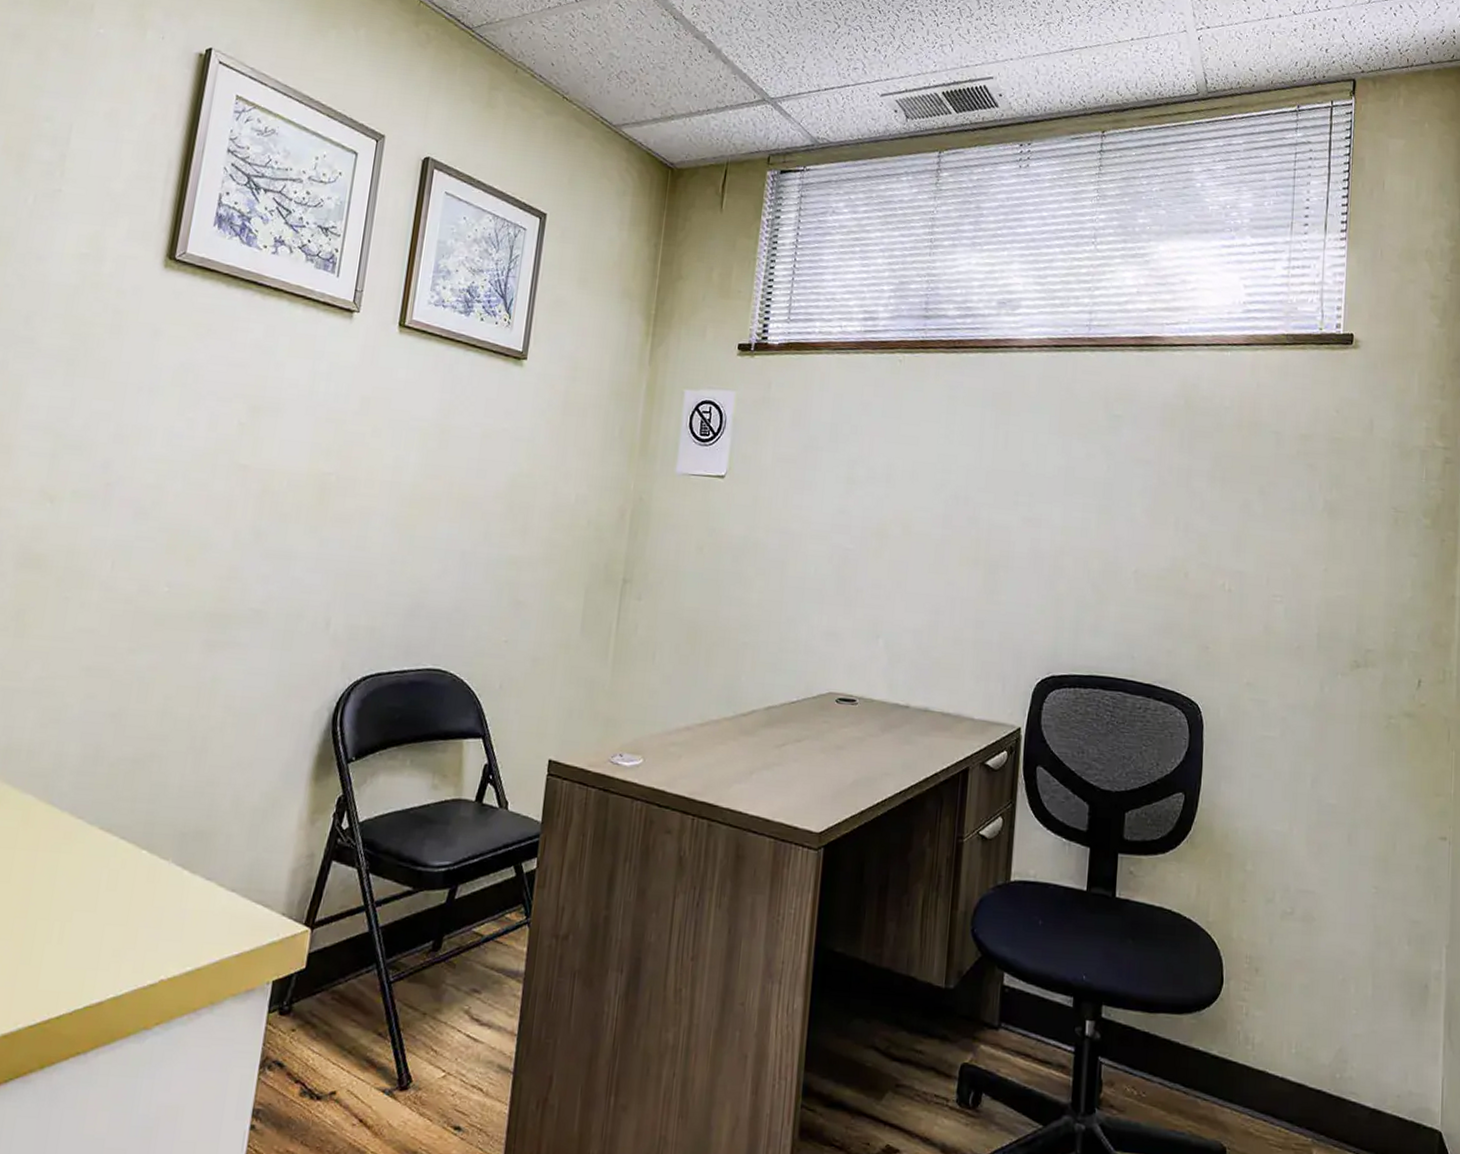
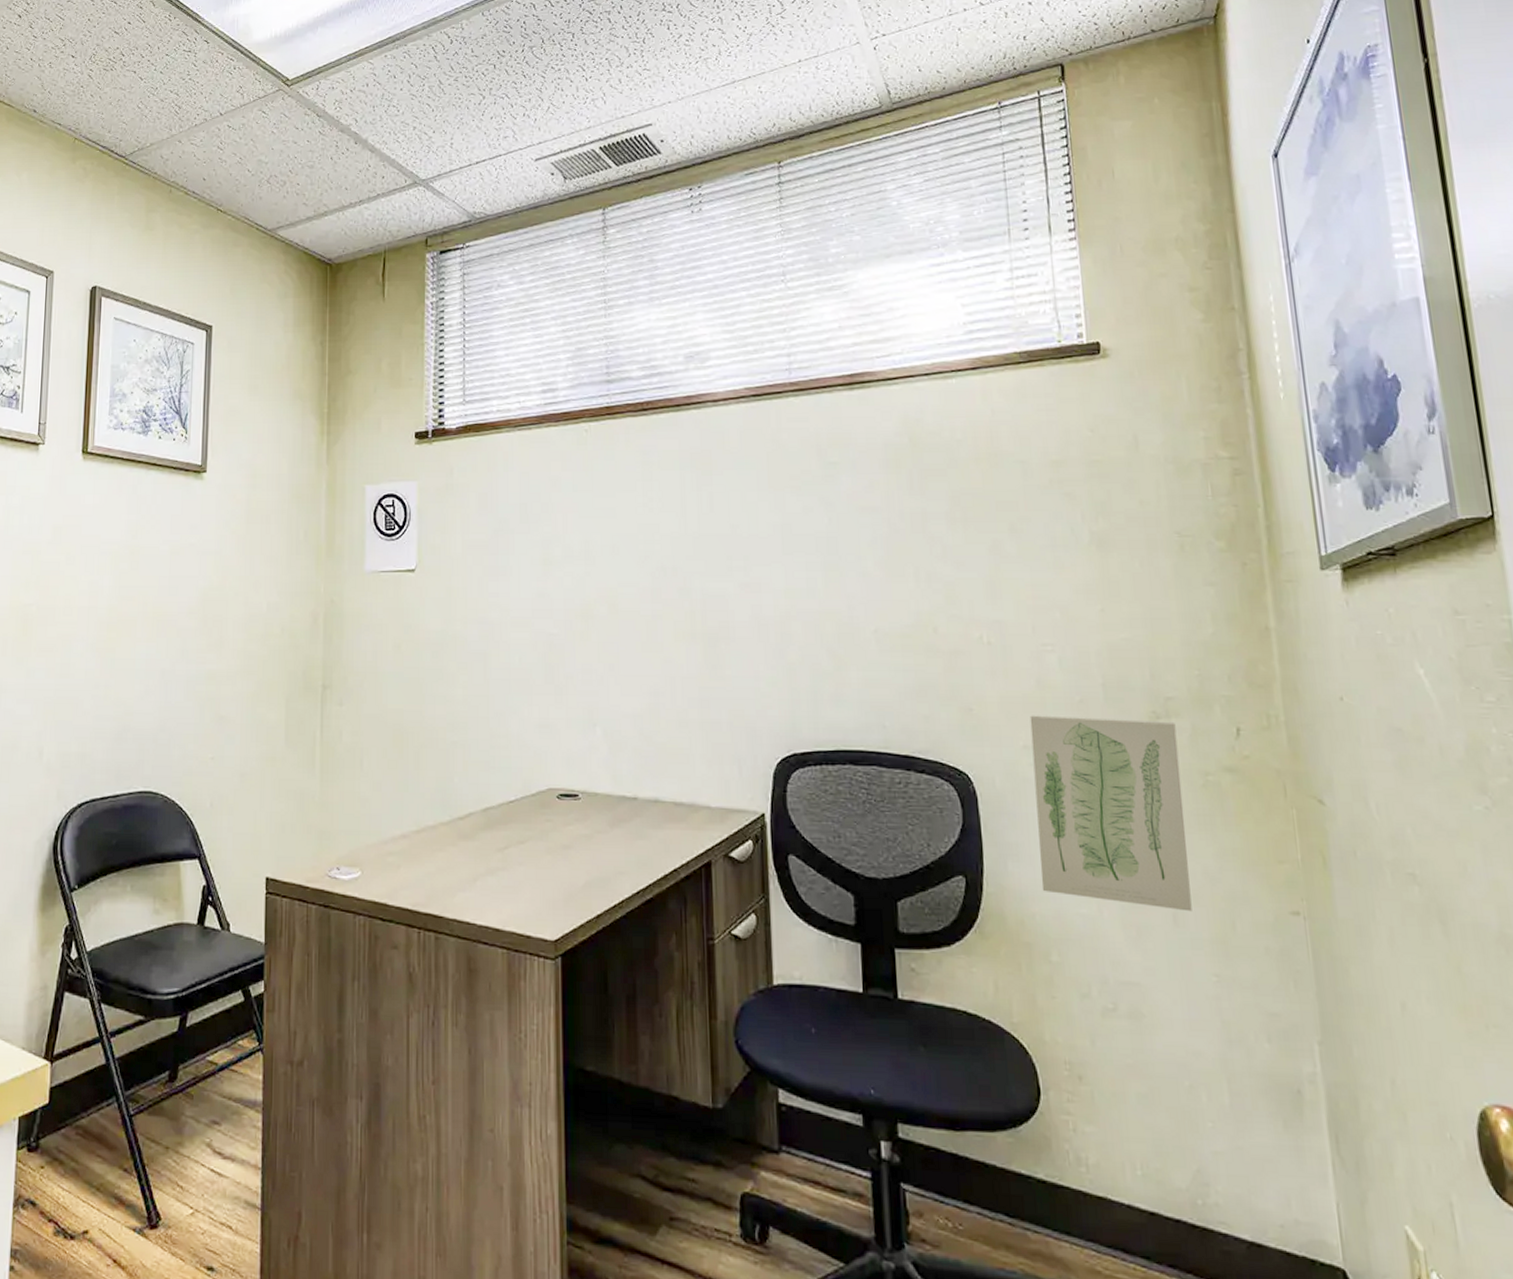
wall art: none [1246,656,1371,833] -> present [1030,715,1192,912]

